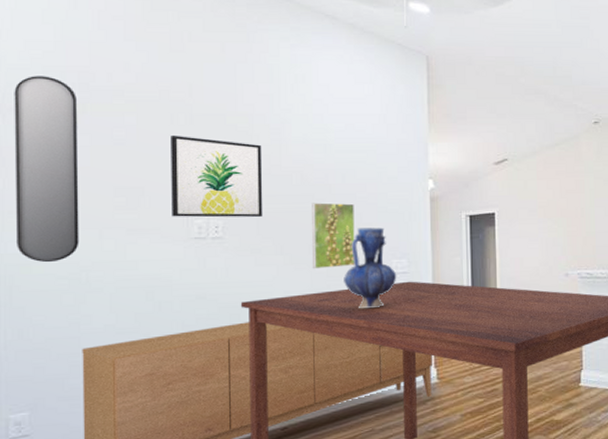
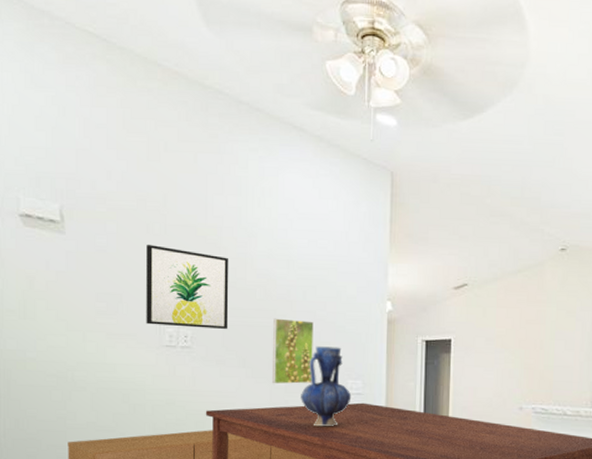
home mirror: present [14,76,79,263] -> none [11,181,66,360]

